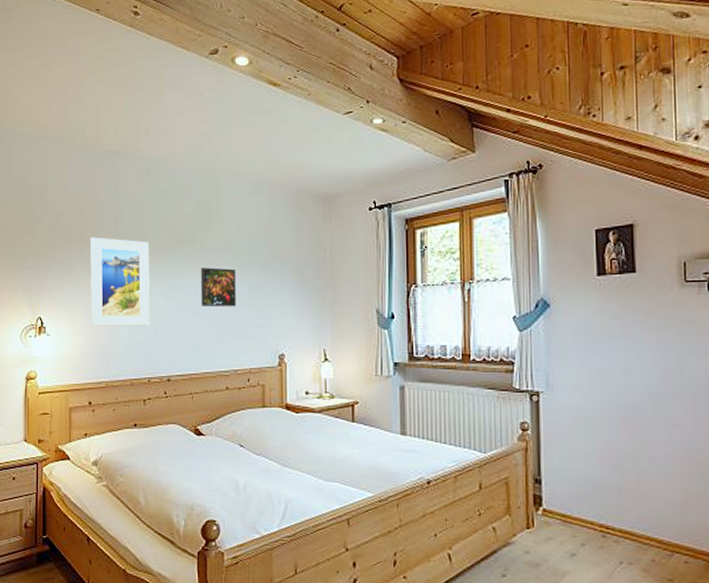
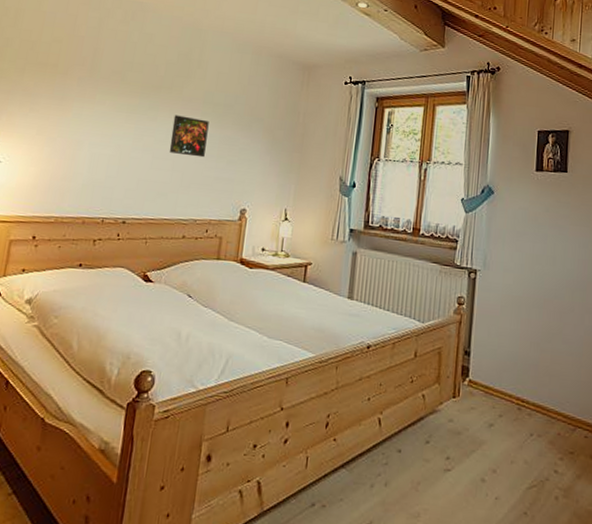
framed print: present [90,237,150,326] -> none [48,68,125,165]

